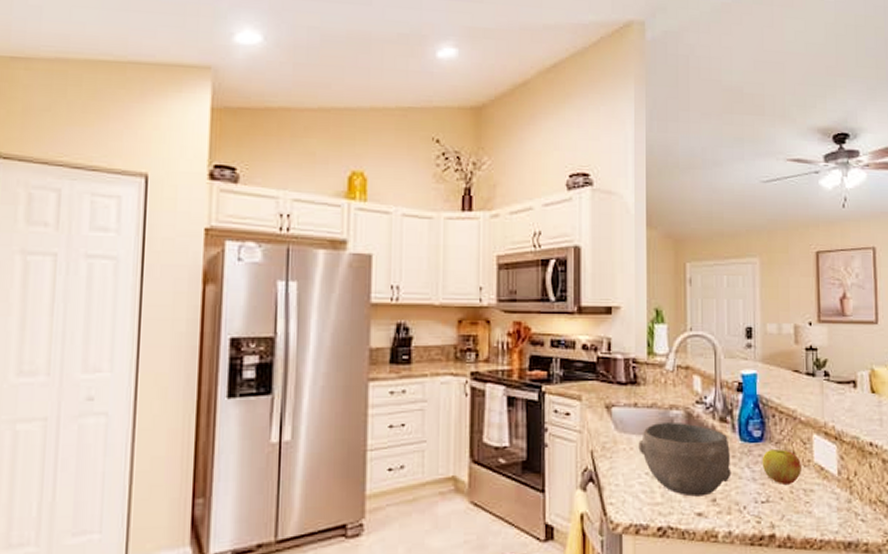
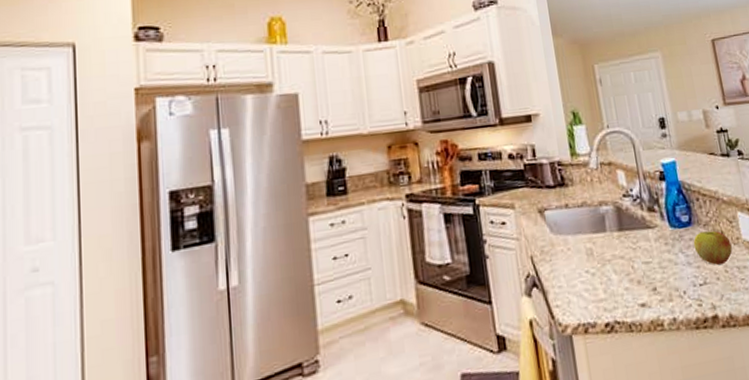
bowl: present [638,421,731,497] -> none [574,217,667,289]

